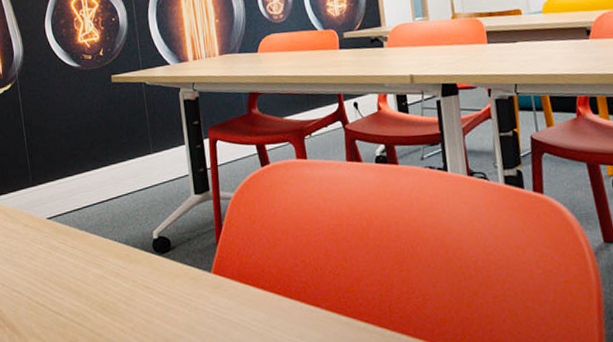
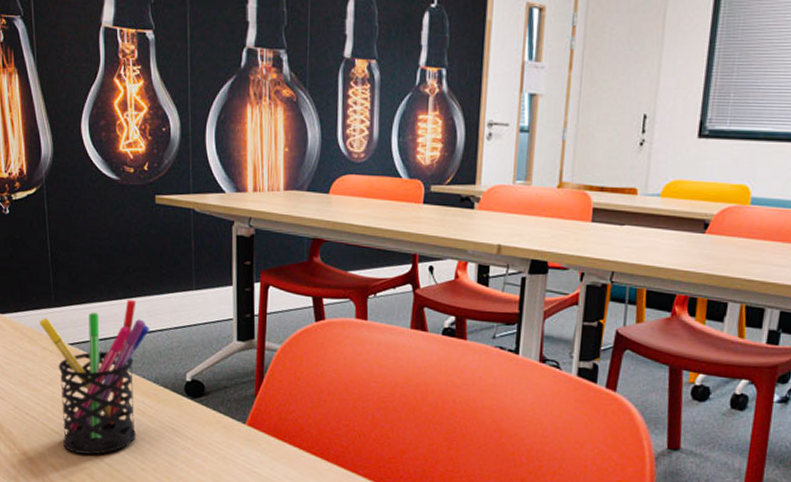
pen holder: none [20,169,117,323] -> present [39,299,150,455]

